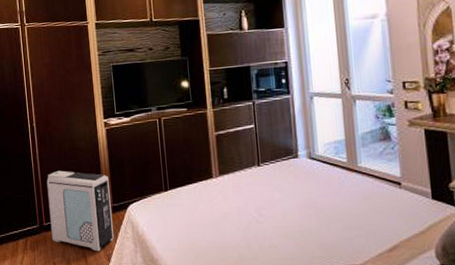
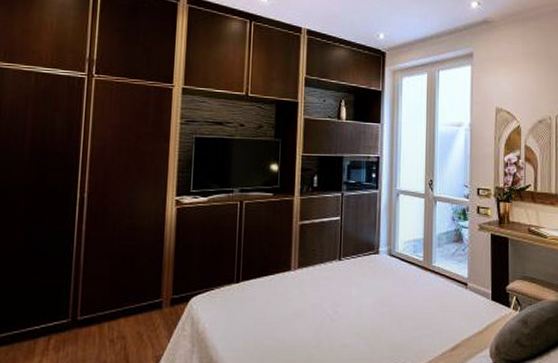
air purifier: present [46,170,114,252] -> none [85,252,171,353]

